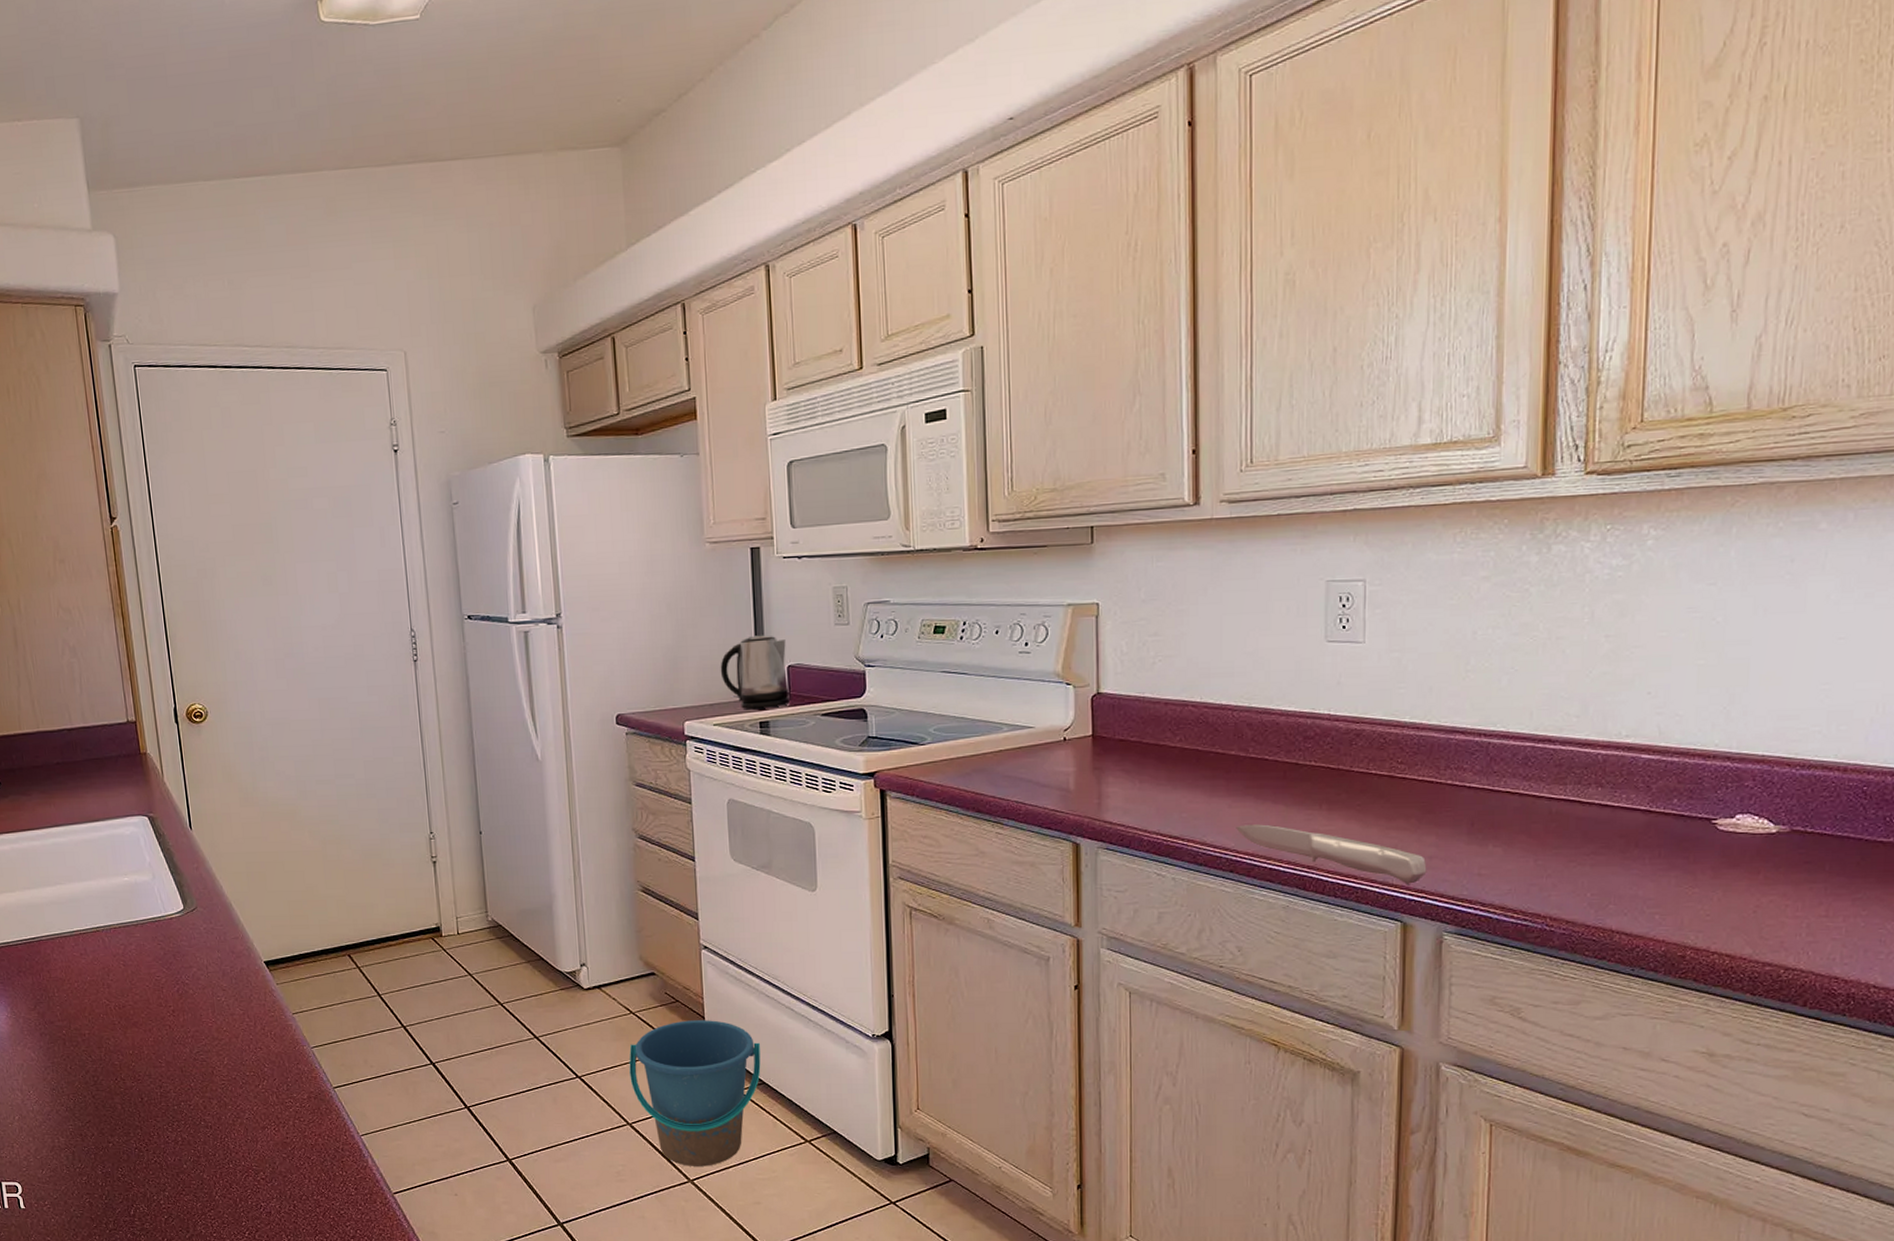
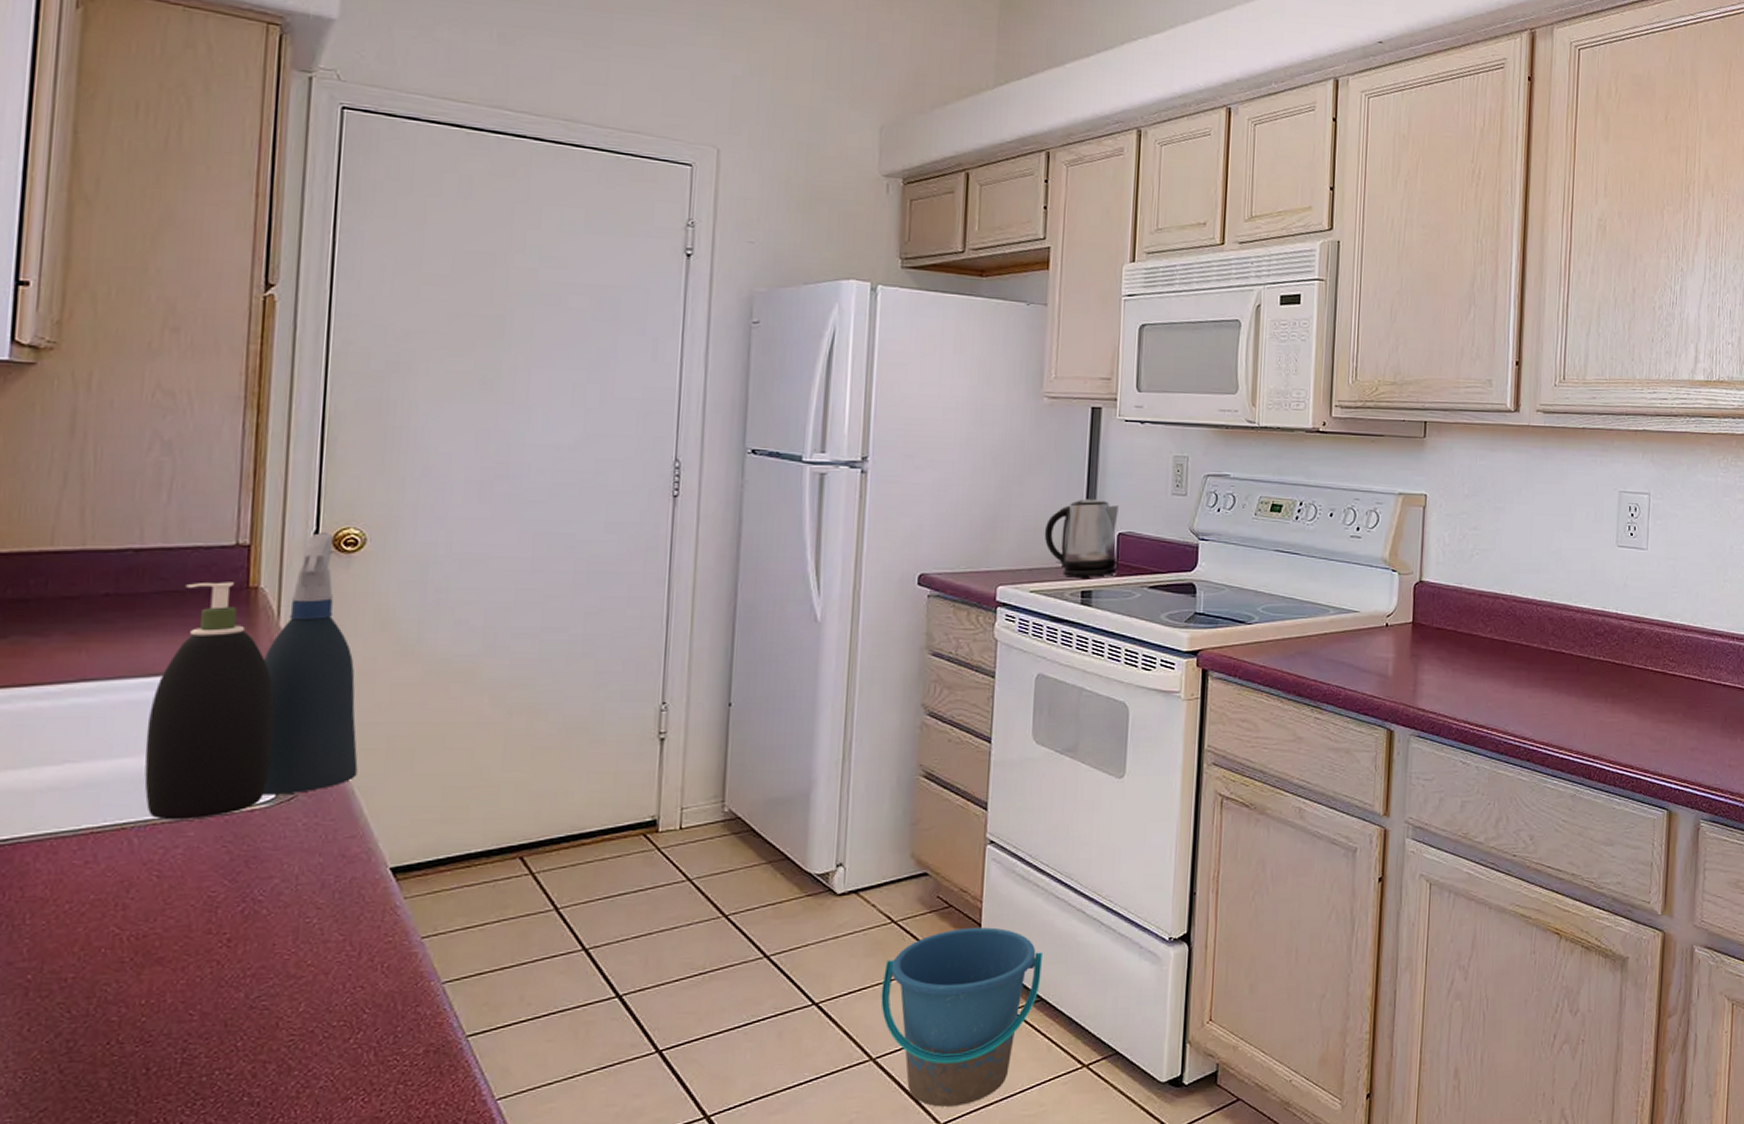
soap dispenser: none [97,750,177,925] -> present [144,582,275,820]
spray bottle: none [158,709,232,907] -> present [262,533,358,795]
knife: present [1236,824,1427,884] -> none [1534,715,1690,774]

